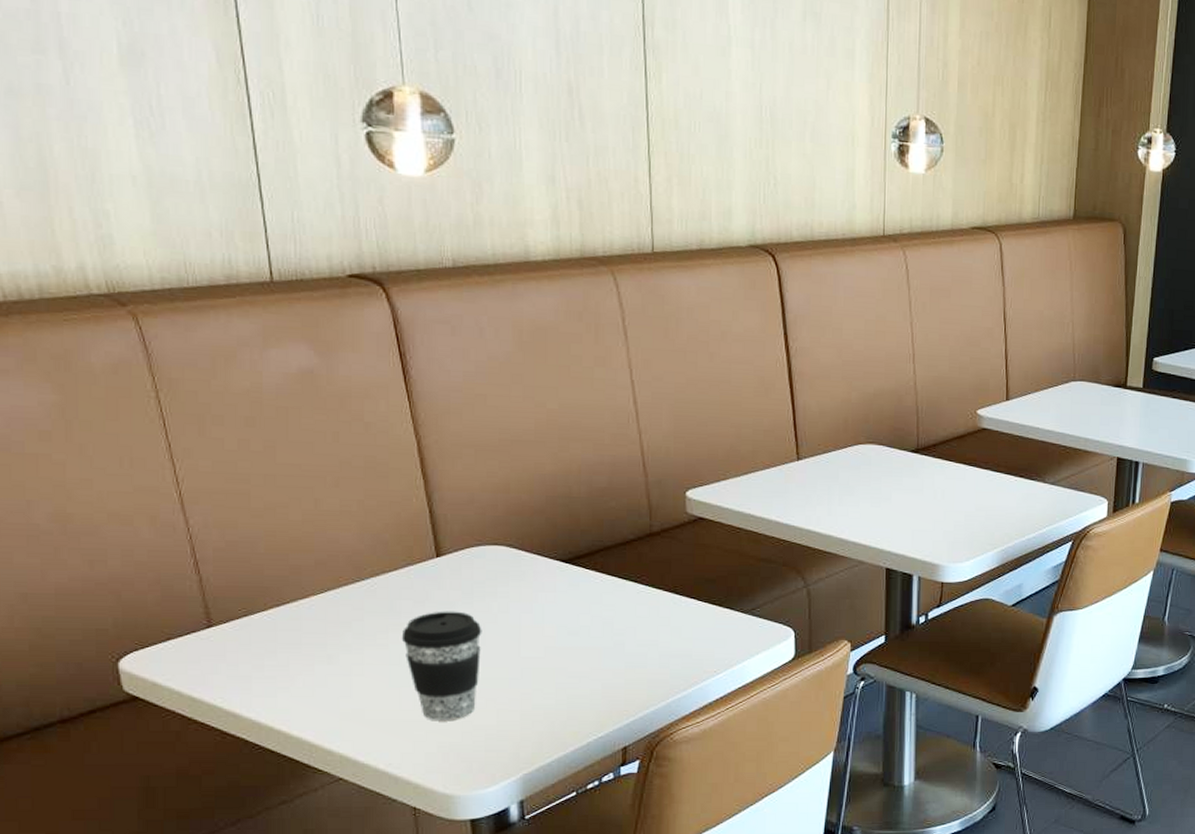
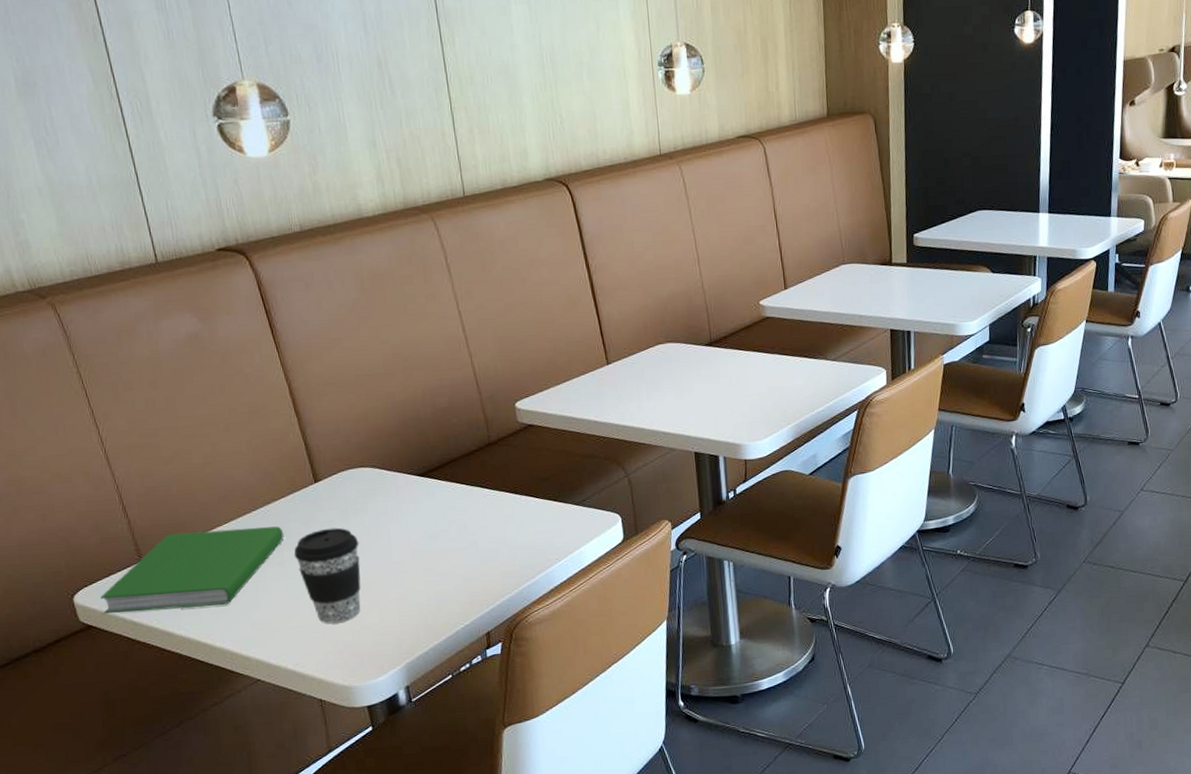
hardcover book: none [153,599,392,688] -> present [100,526,284,614]

